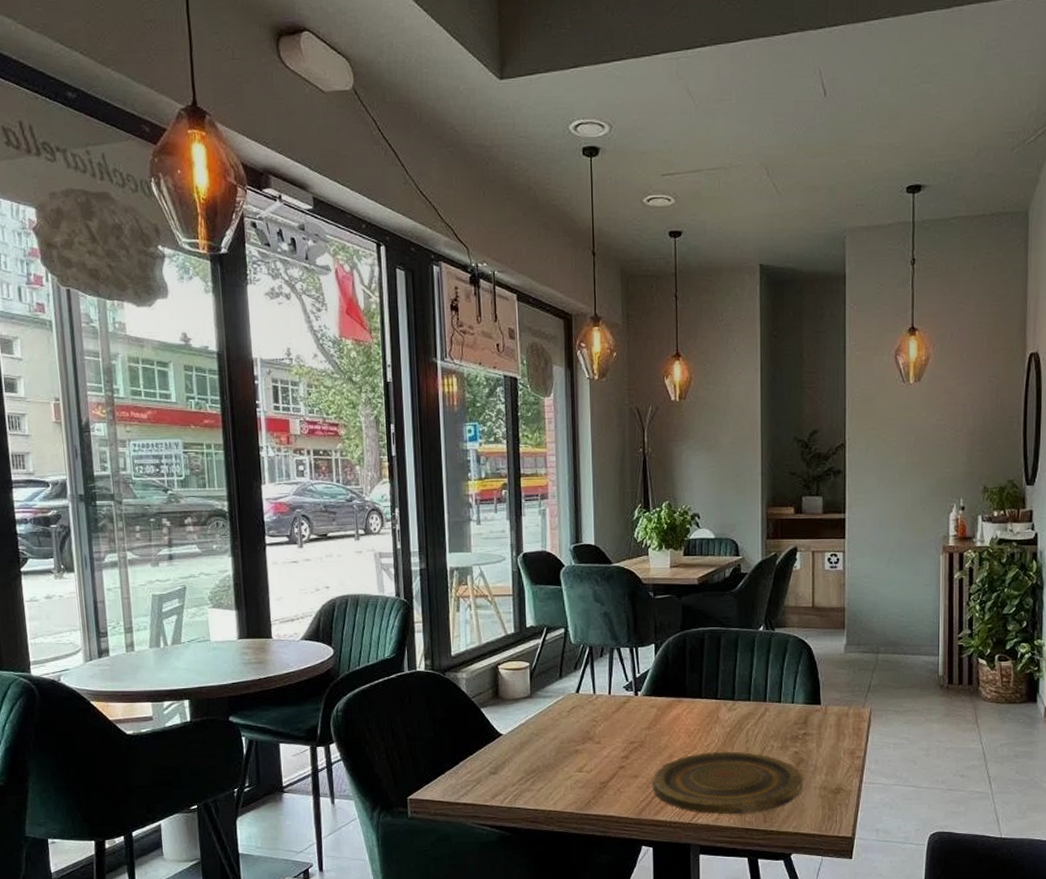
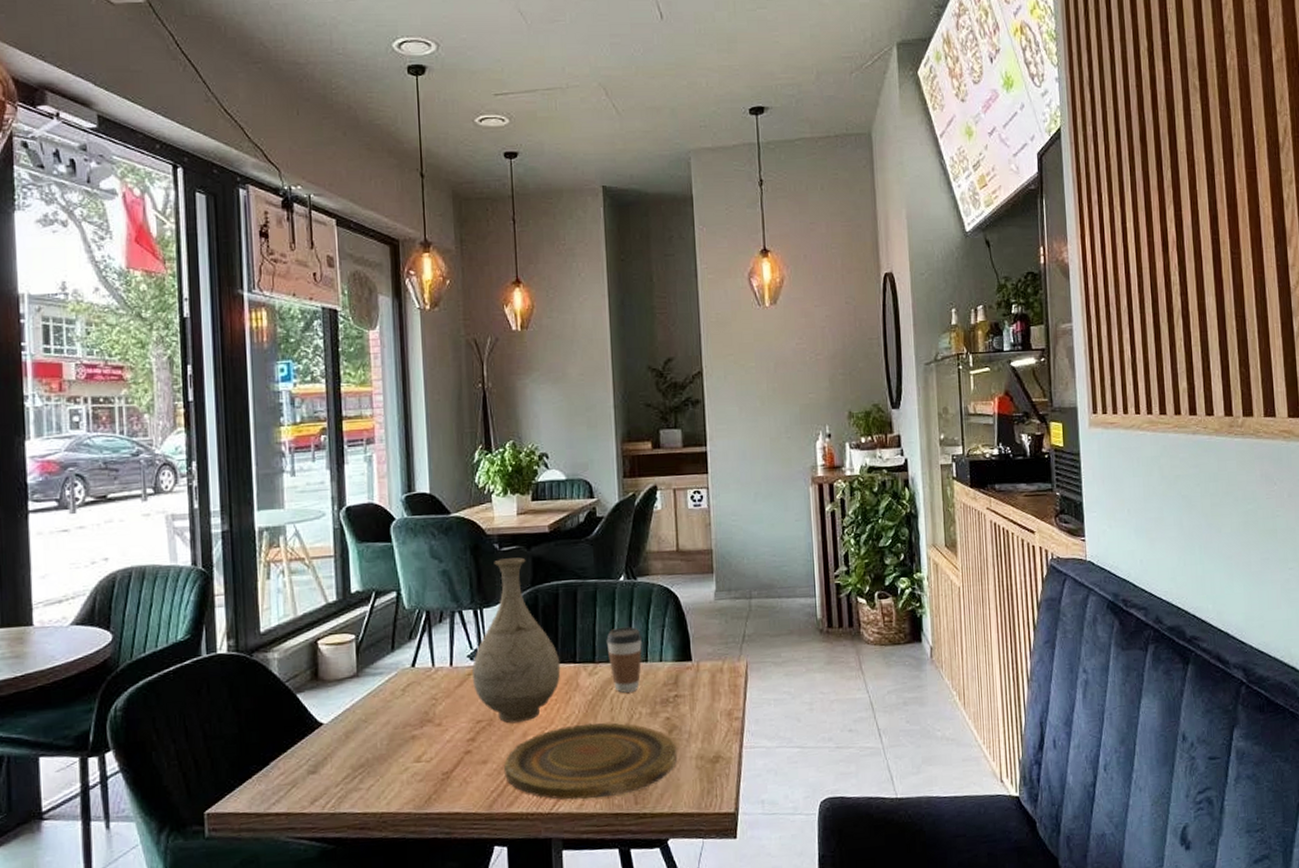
vase: none [627,605,704,746] -> present [471,557,561,724]
coffee cup: none [745,671,778,728] -> present [606,626,643,693]

